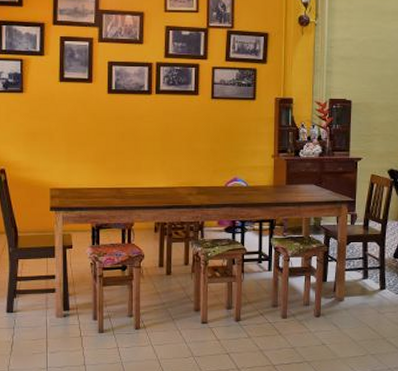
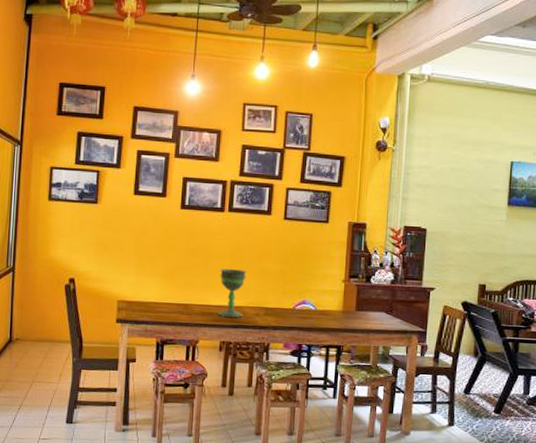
chalice: none [150,151,178,199] -> present [218,269,248,318]

